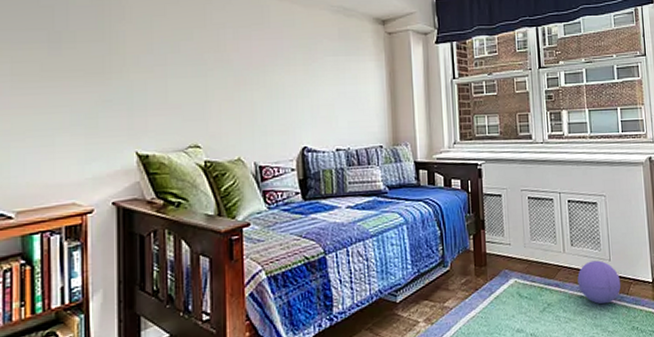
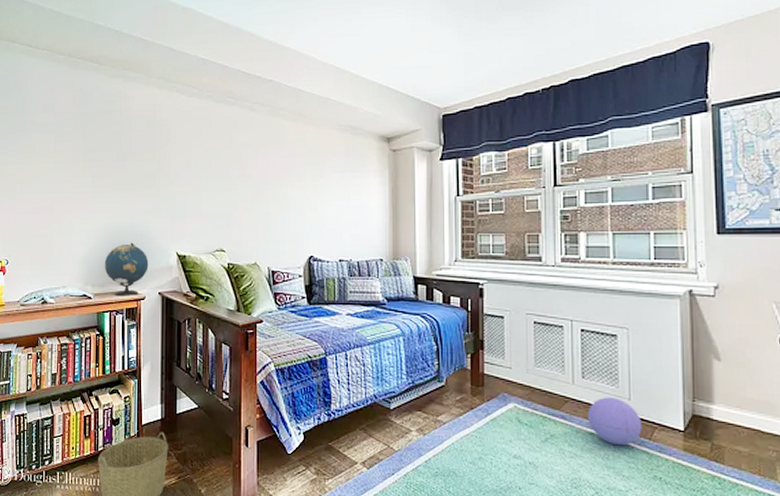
globe: none [31,143,97,212] -> present [104,242,149,296]

